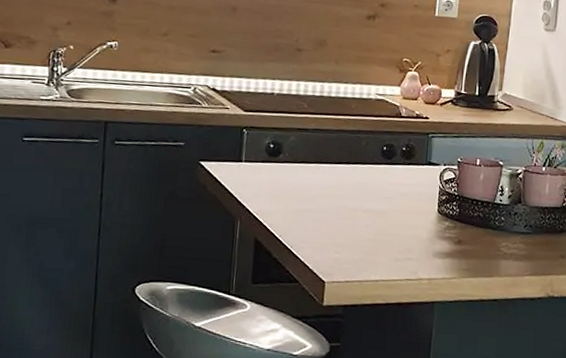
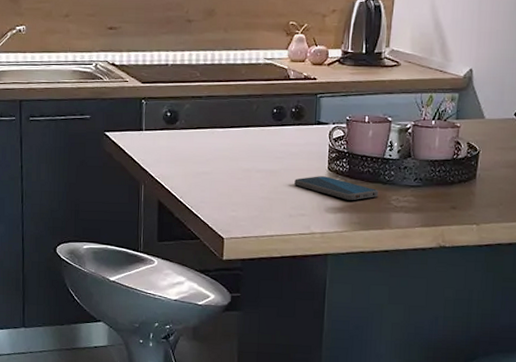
smartphone: none [402,218,489,246] -> present [294,176,379,200]

